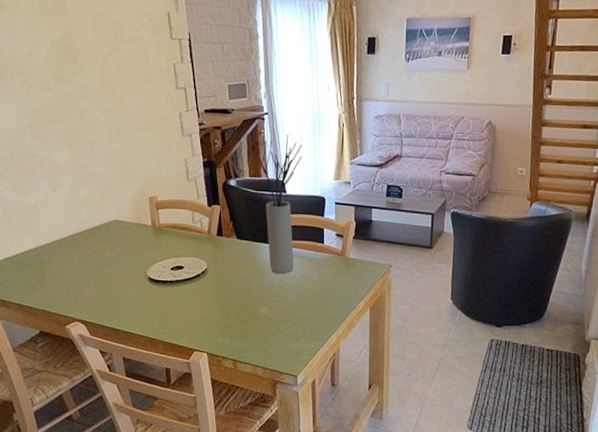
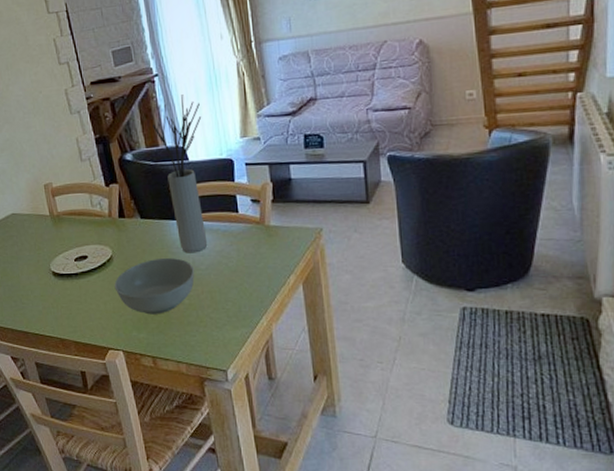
bowl: none [206,275,280,324] -> present [114,258,195,315]

